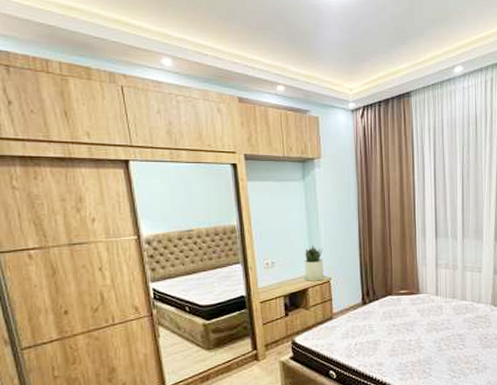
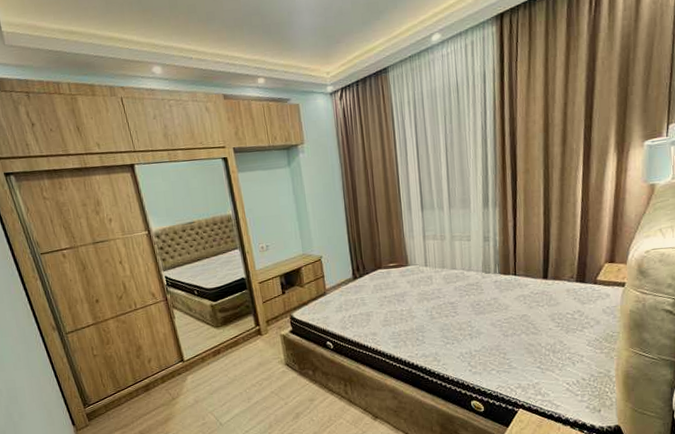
planter: present [303,245,326,282] -> none [296,227,317,261]

